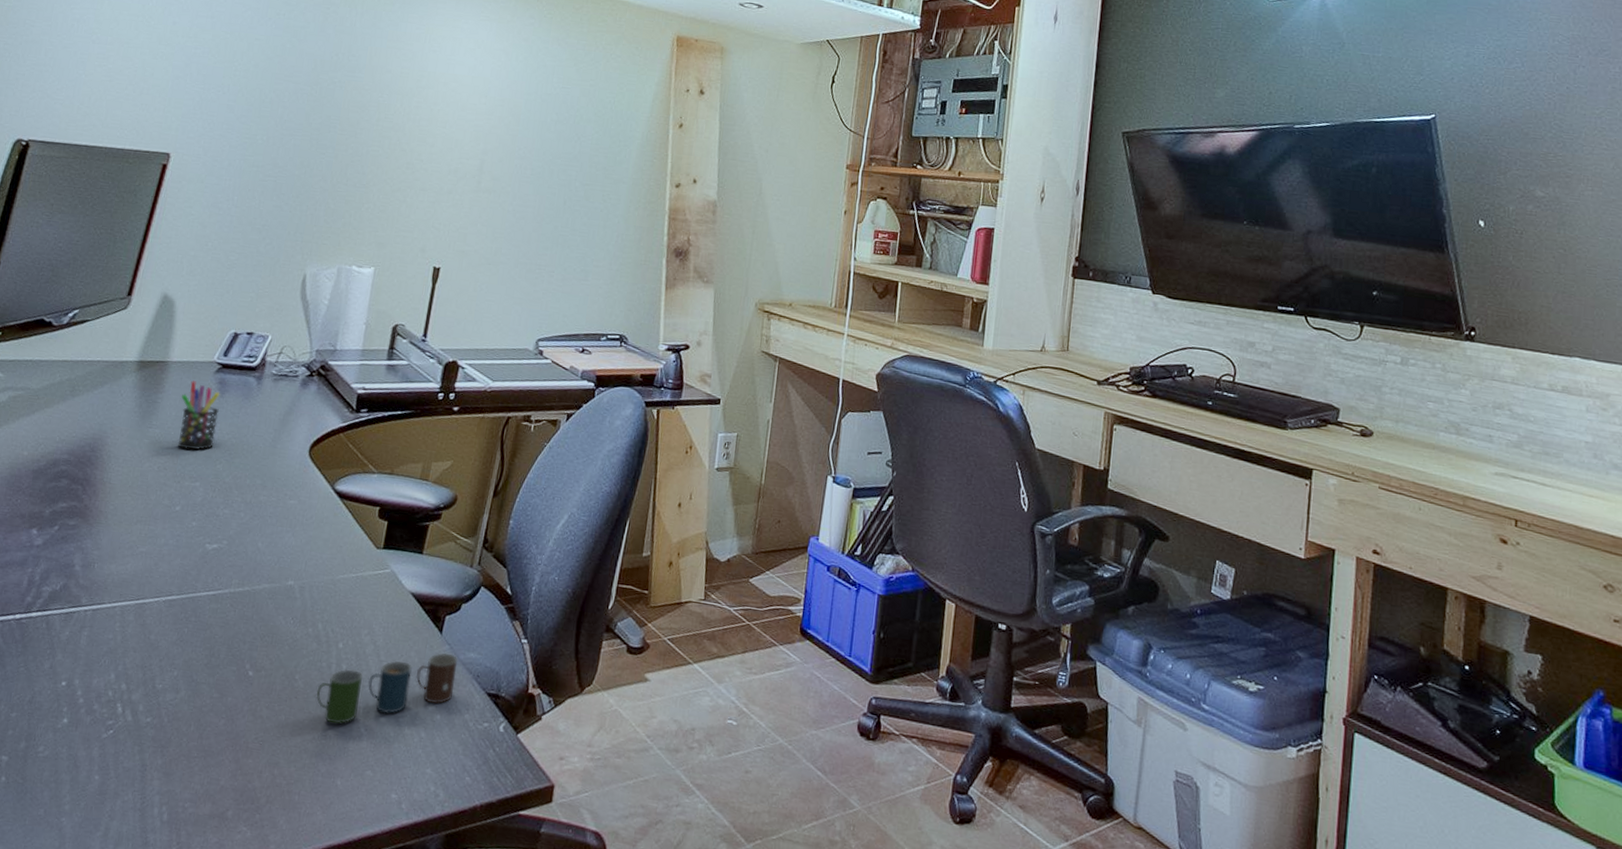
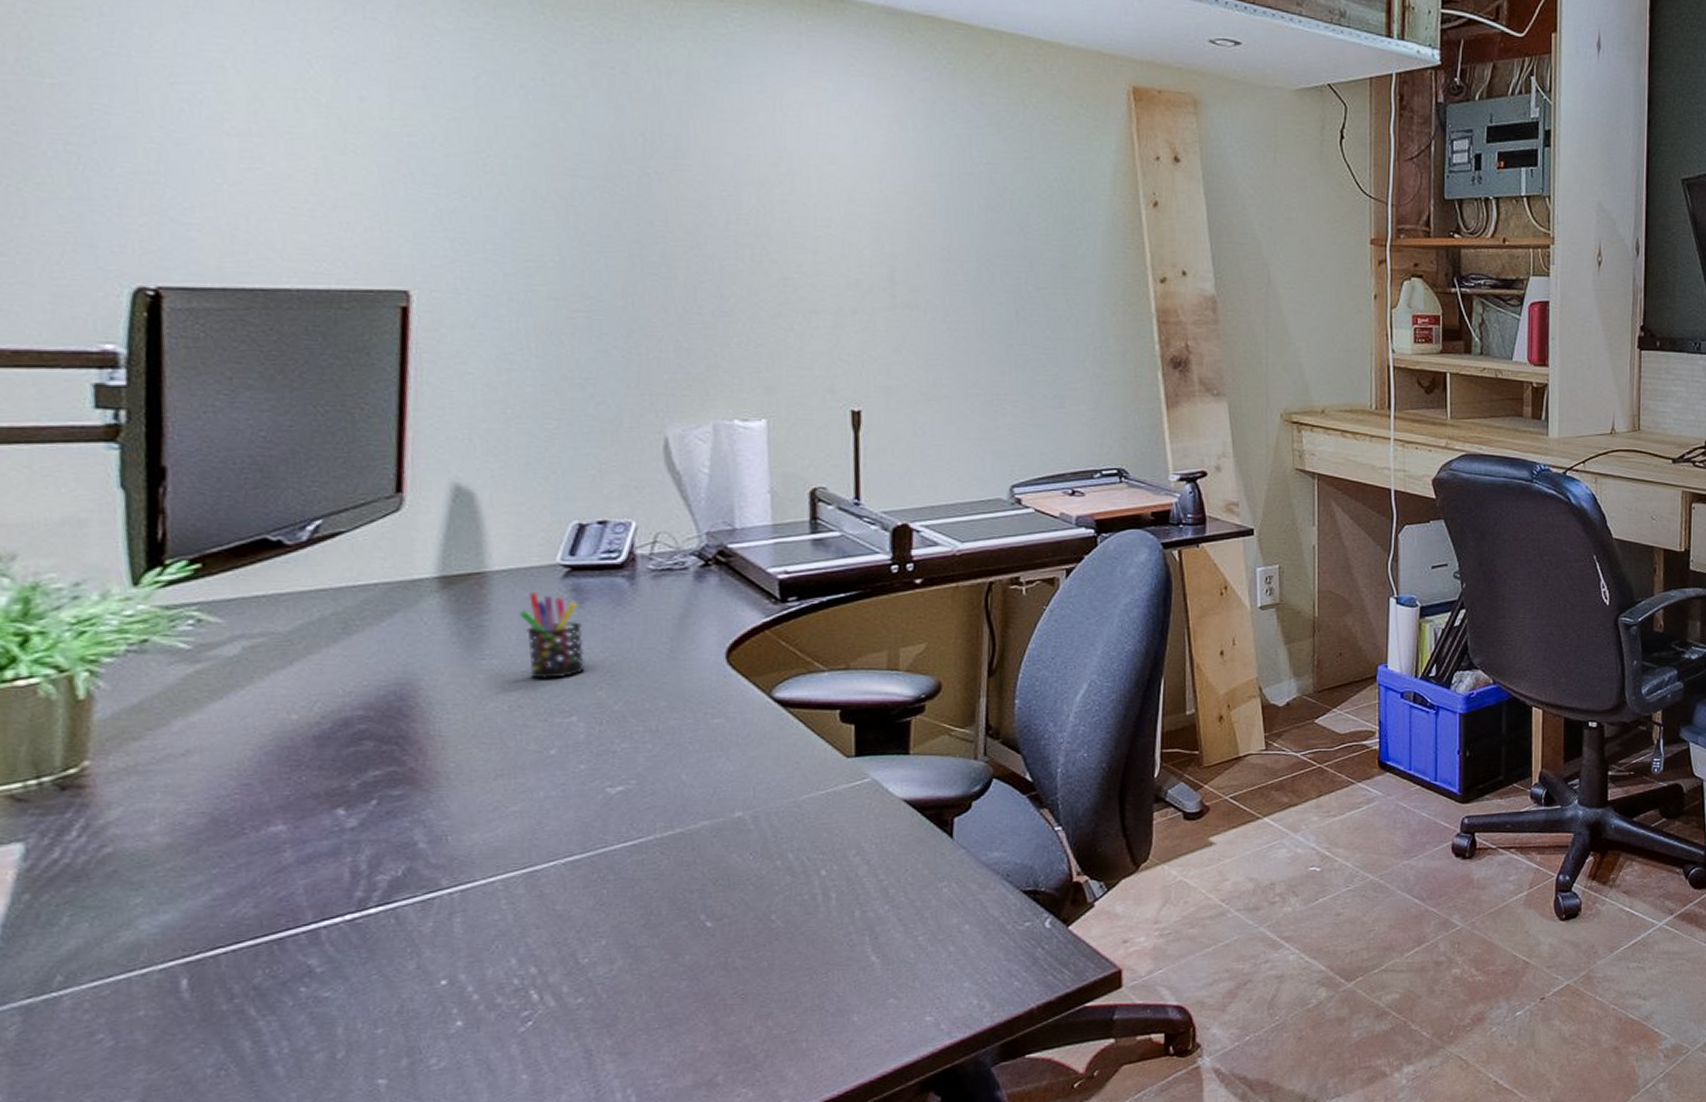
cup: present [316,653,458,724] -> none [803,857,981,959]

